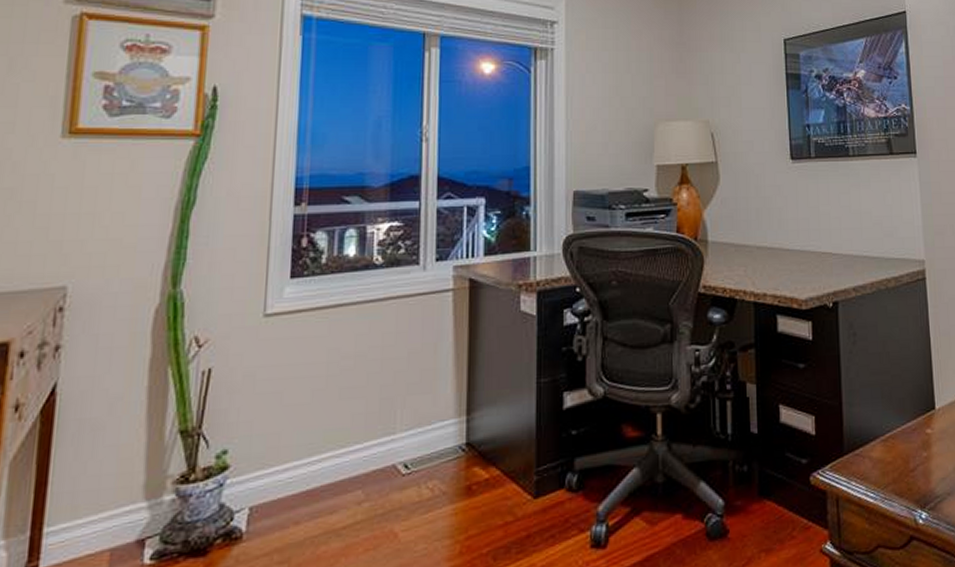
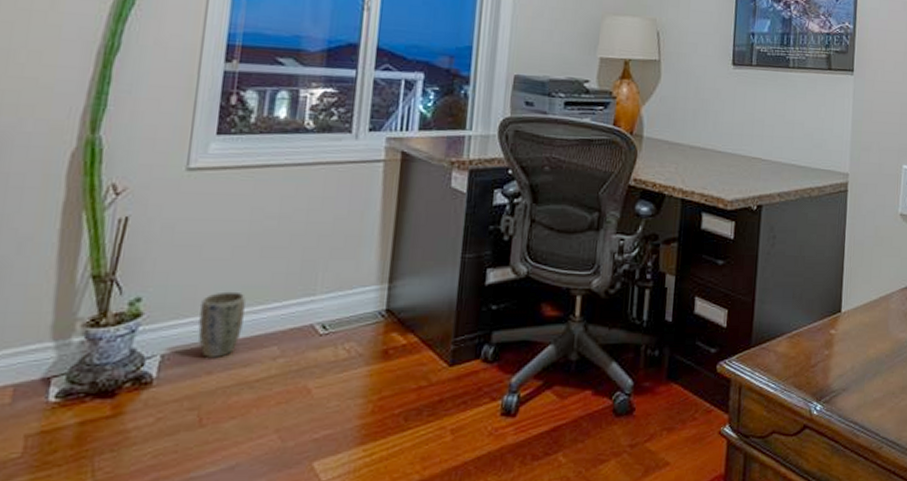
plant pot: none [282,436,328,508] -> present [197,291,246,359]

